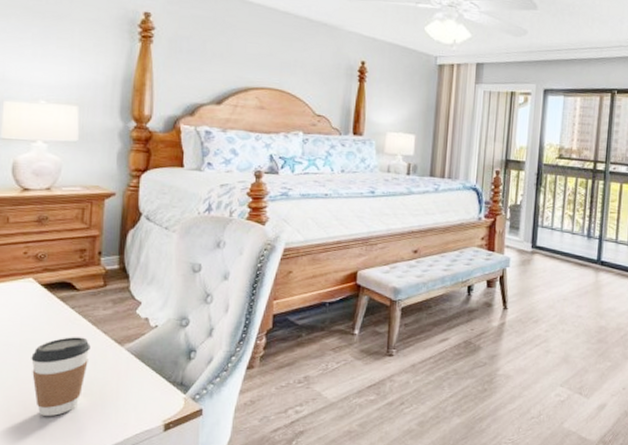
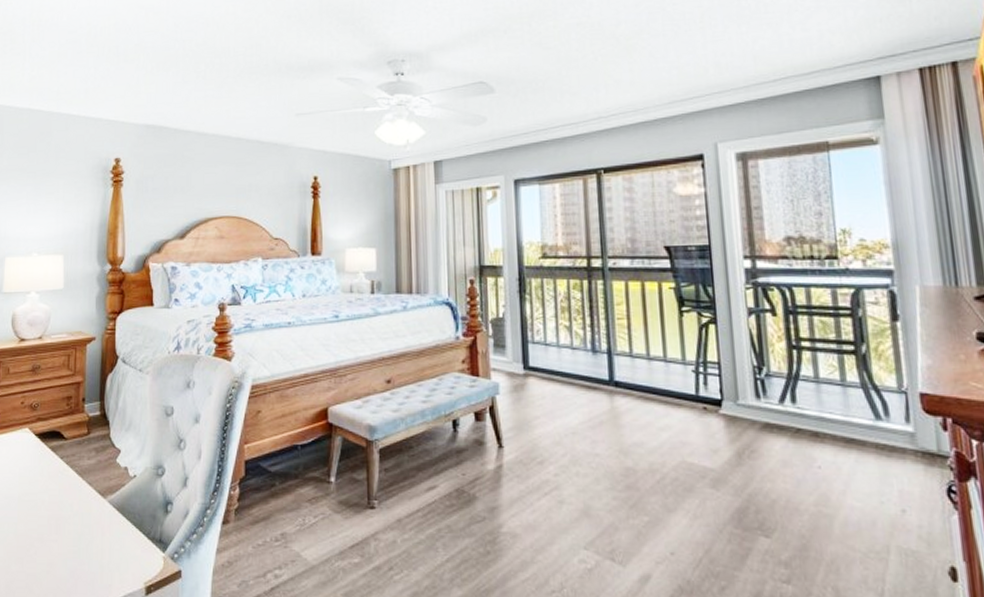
coffee cup: present [31,337,91,416] -> none [28,489,77,575]

